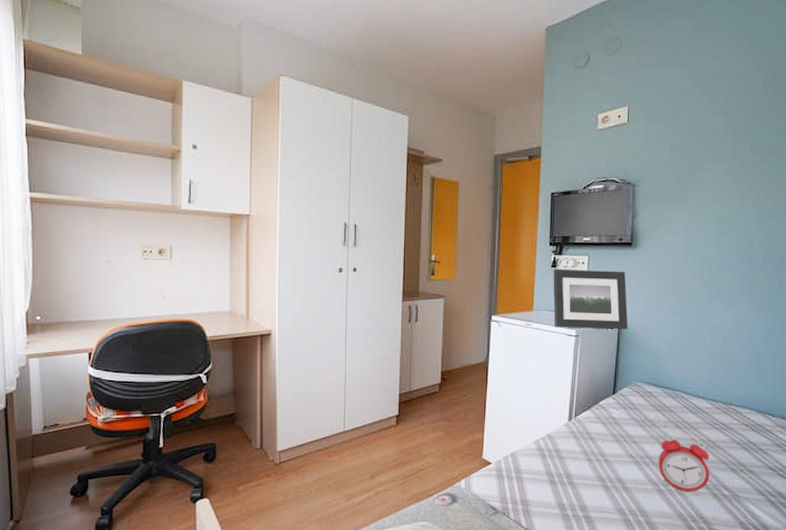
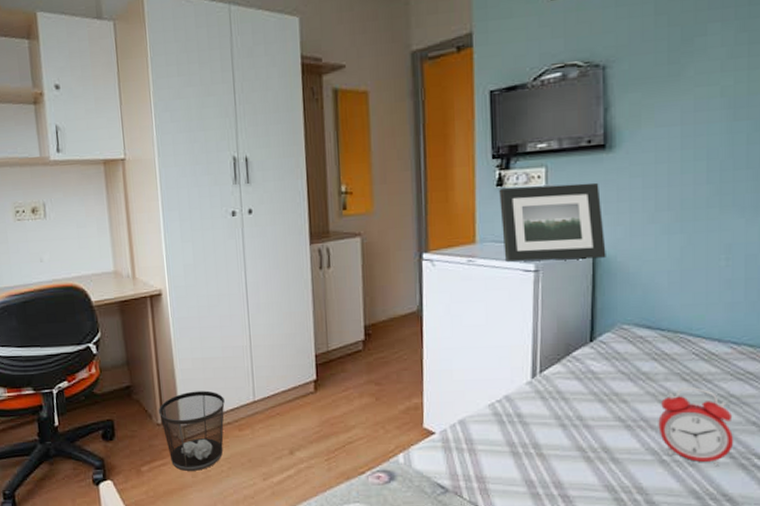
waste bin: none [258,420,318,491] -> present [158,390,225,471]

